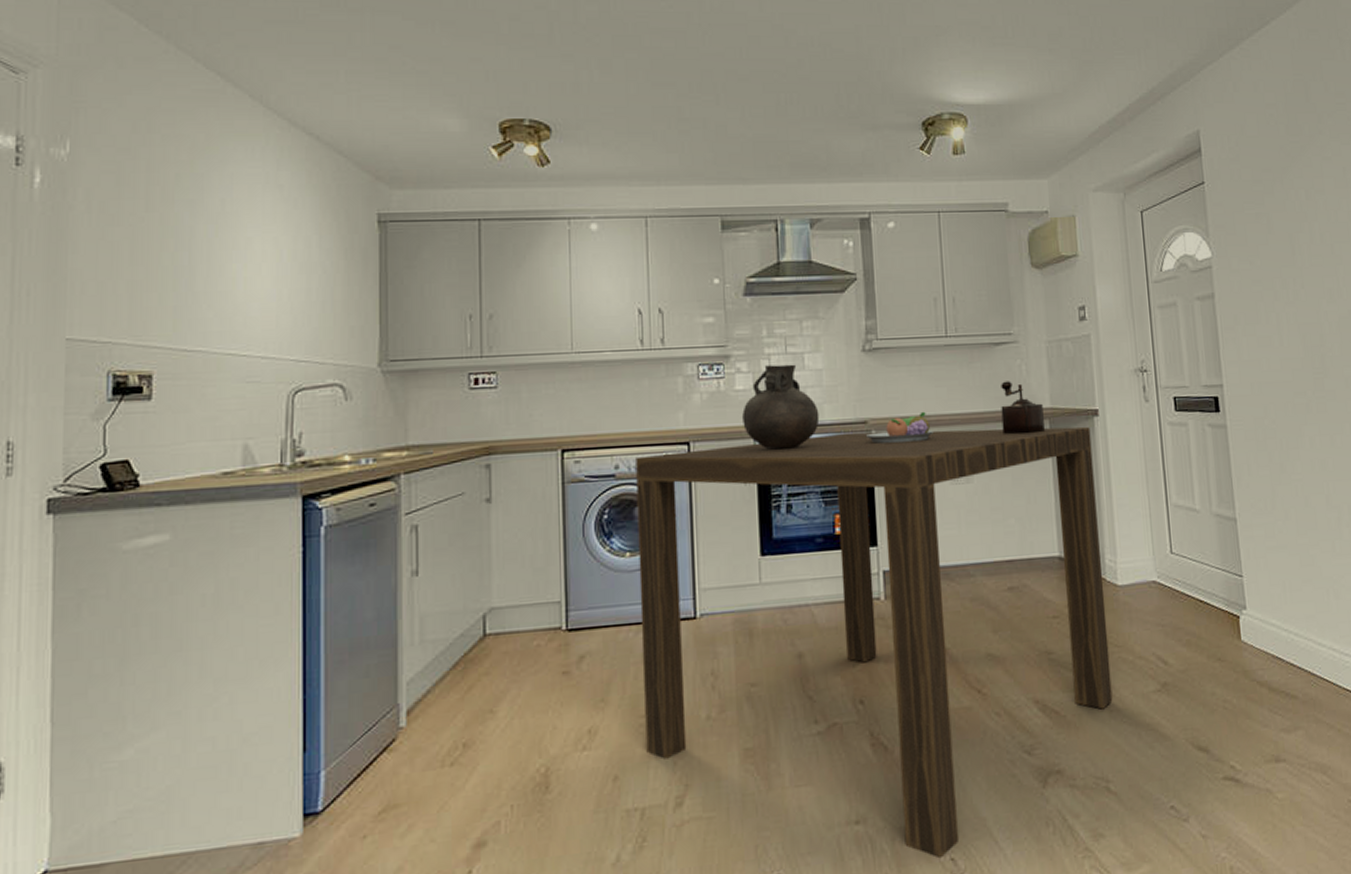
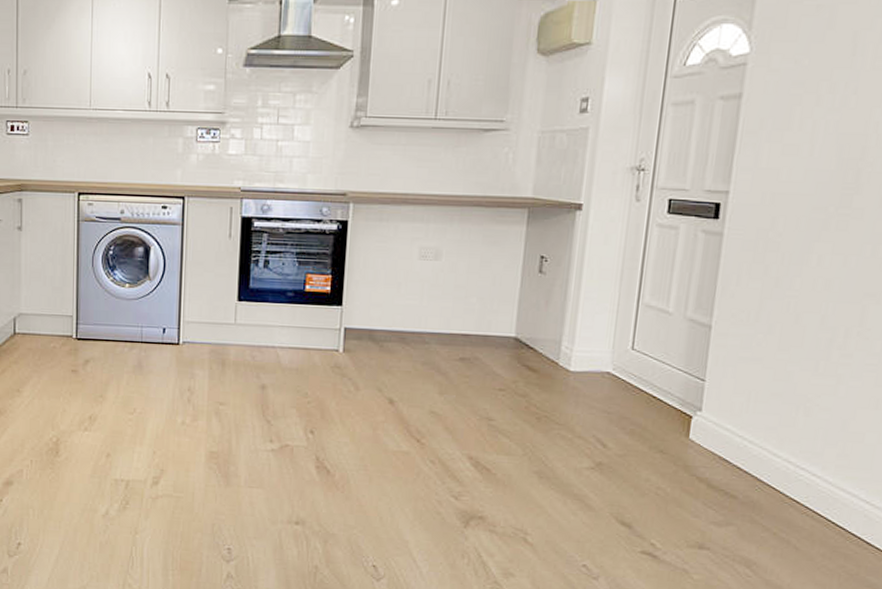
dining table: present [636,426,1113,859] -> none [133,202,570,564]
vase: present [742,364,820,450] -> none [232,134,303,212]
fruit bowl: present [867,411,935,444] -> none [344,189,410,217]
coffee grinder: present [1001,381,1045,435] -> none [478,167,524,221]

